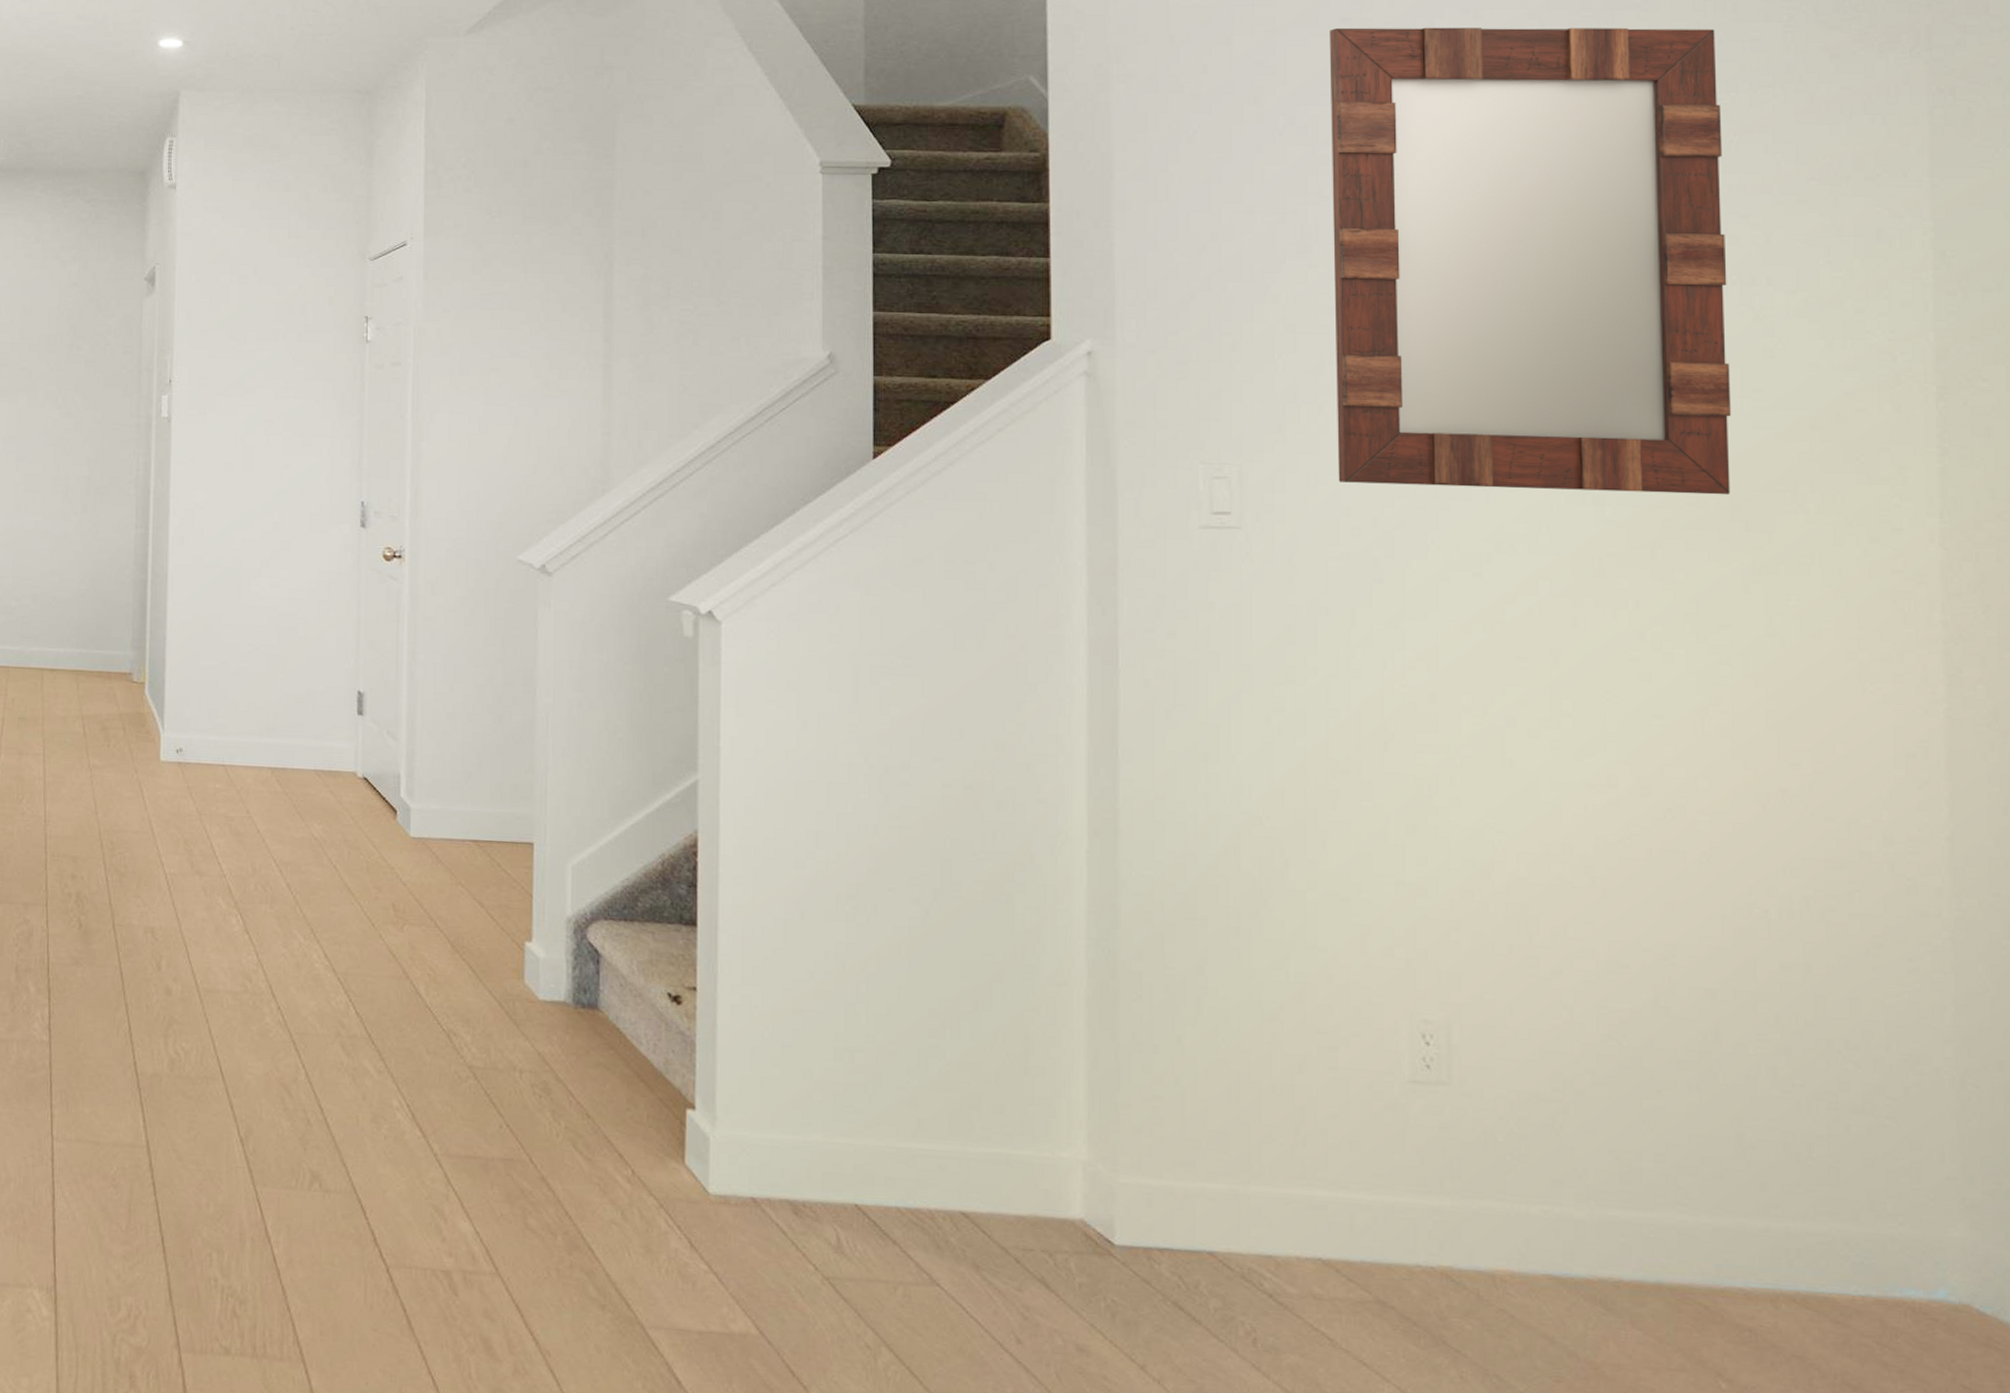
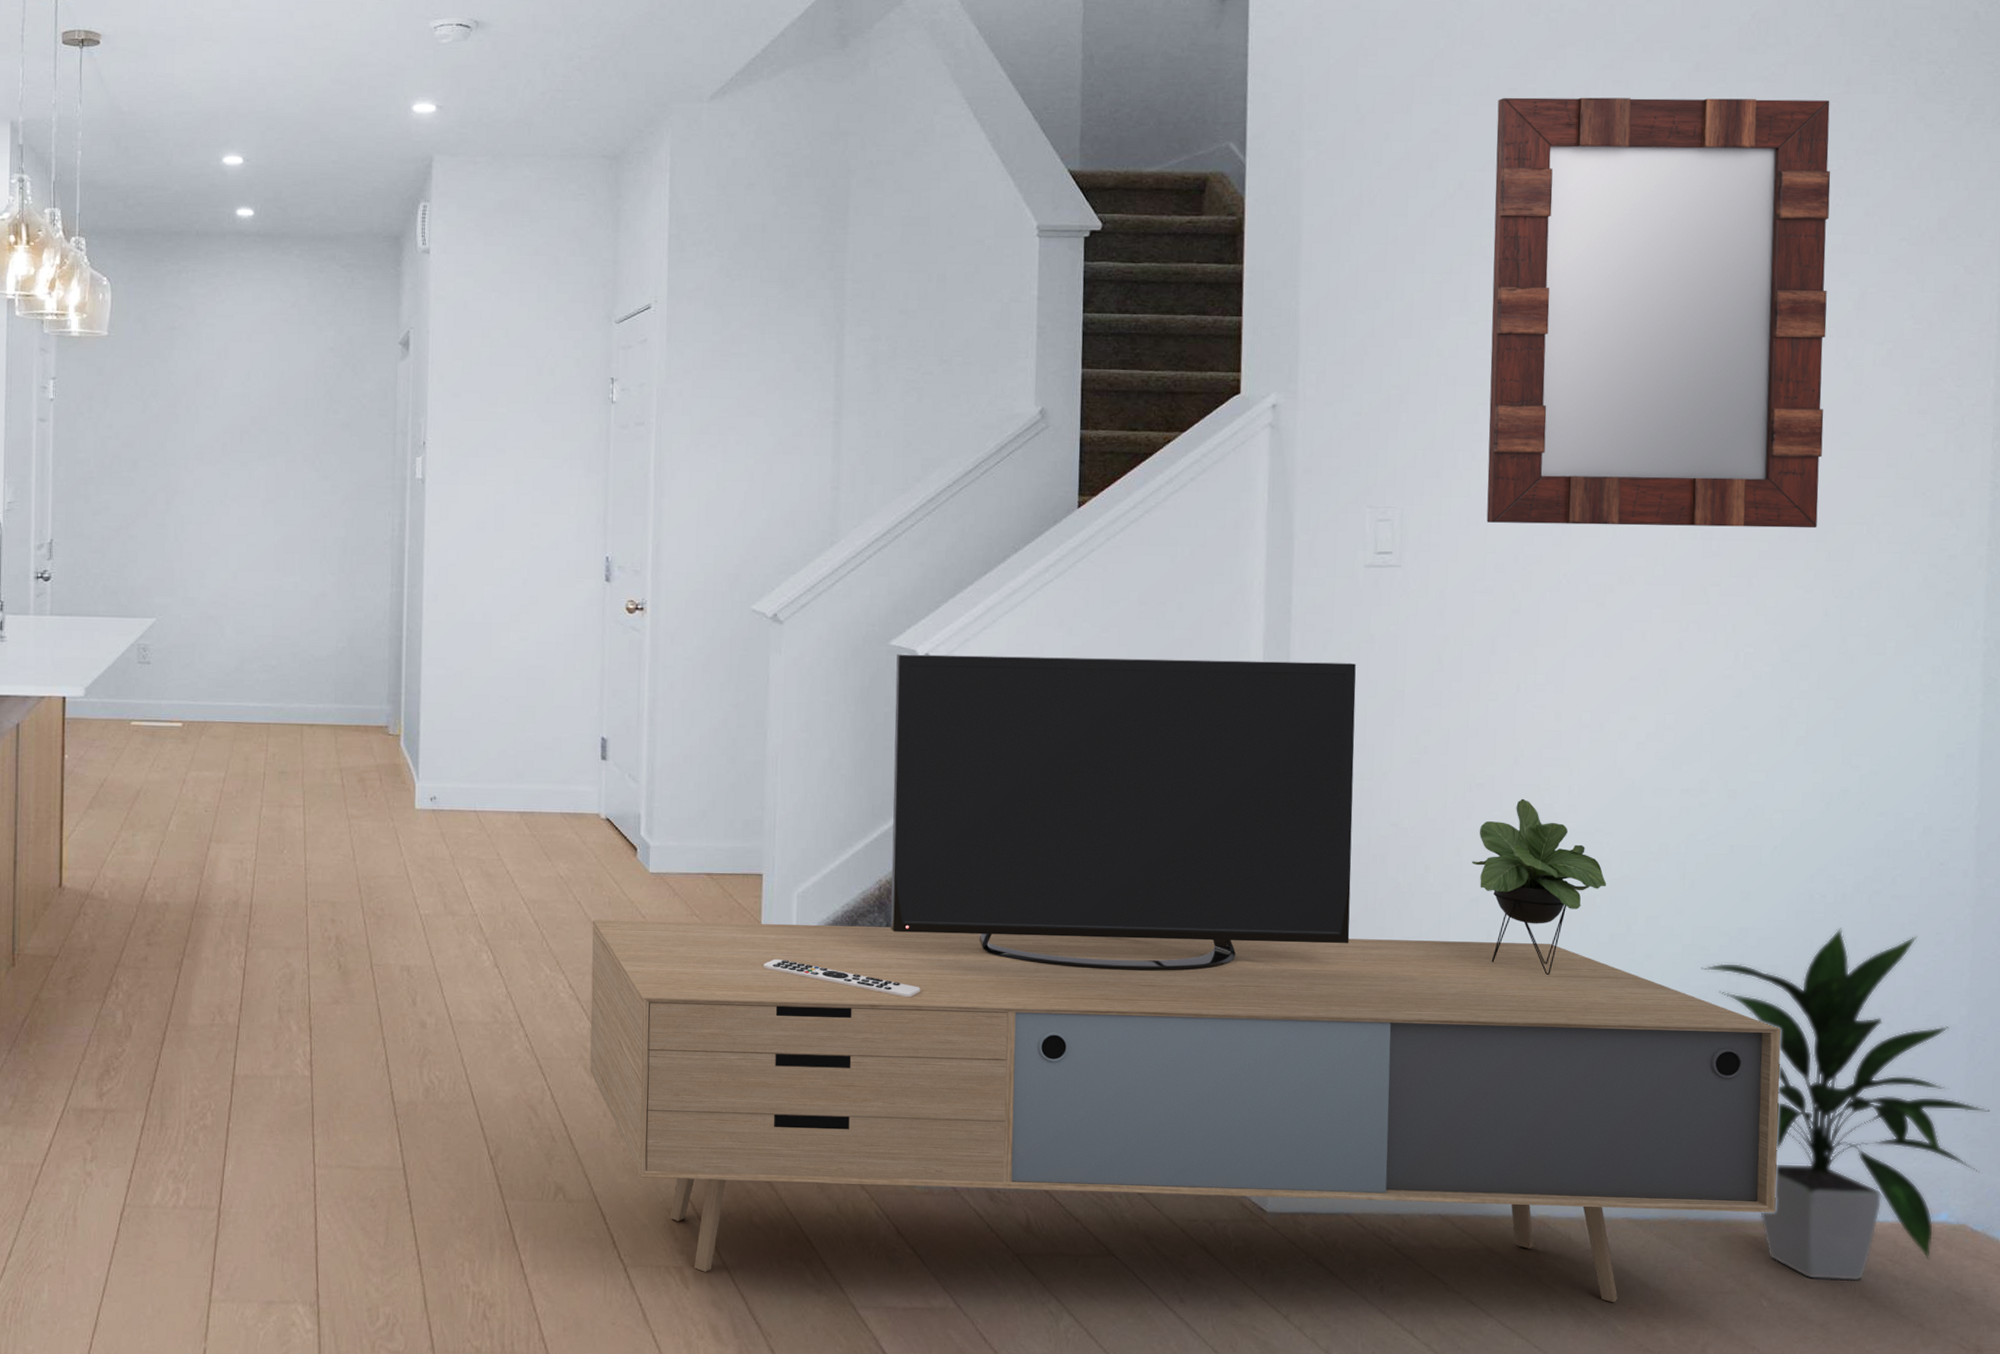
media console: none [347,610,1730,1374] -> present [590,654,1781,1303]
indoor plant: none [1620,948,1991,1366] -> present [1701,928,1990,1281]

